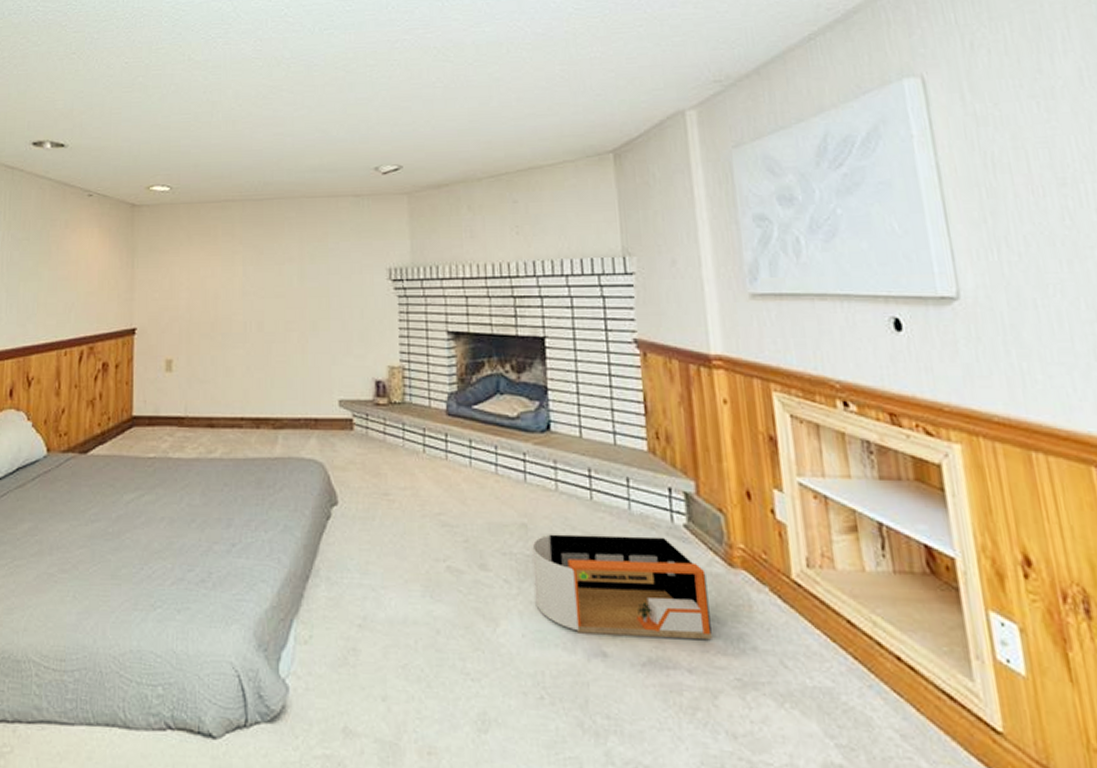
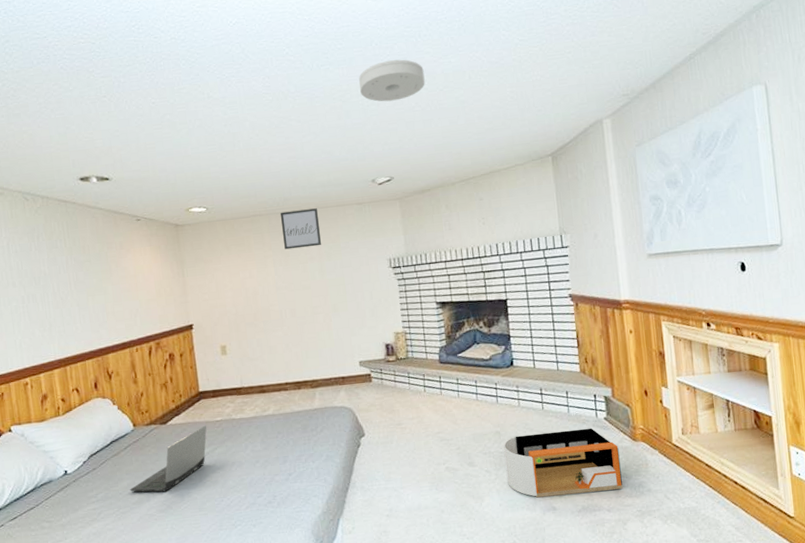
laptop computer: none [30,462,136,545] -> present [130,425,207,493]
wall art: none [258,197,305,246] -> present [280,208,322,250]
smoke detector: none [368,26,451,75] -> present [359,59,425,102]

